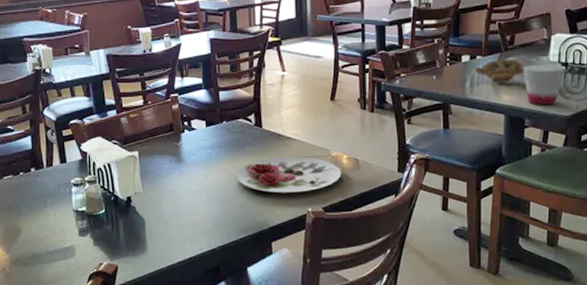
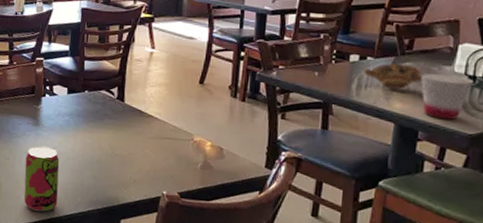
beverage can: none [172,182,210,248] -> present [24,146,60,212]
plate: present [236,156,342,193] -> none [91,134,204,174]

